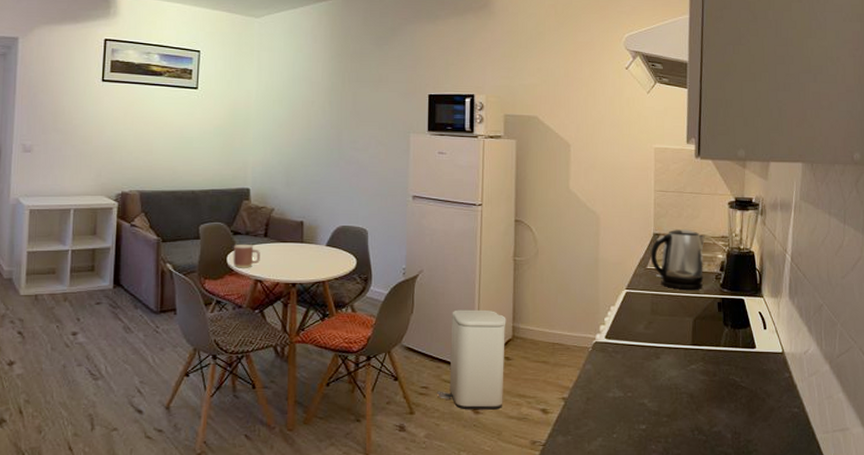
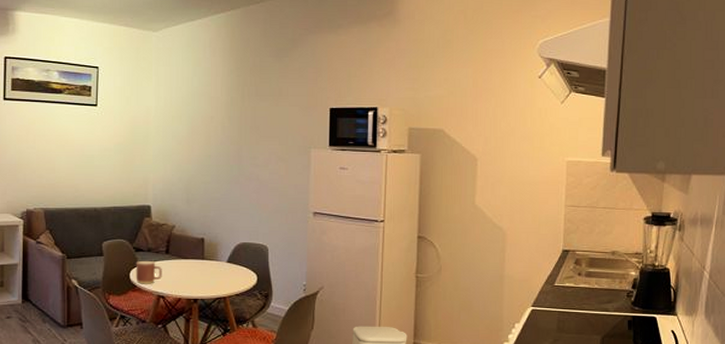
kettle: present [650,228,705,289] -> none [558,245,617,307]

